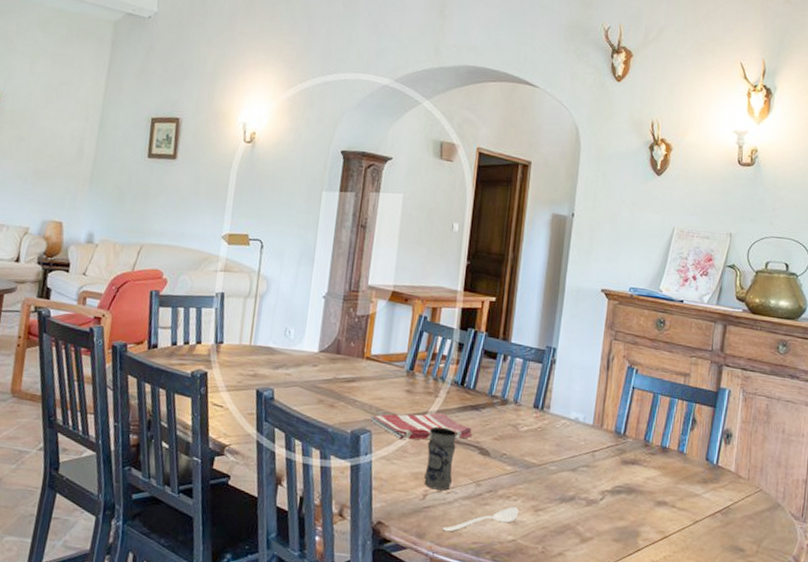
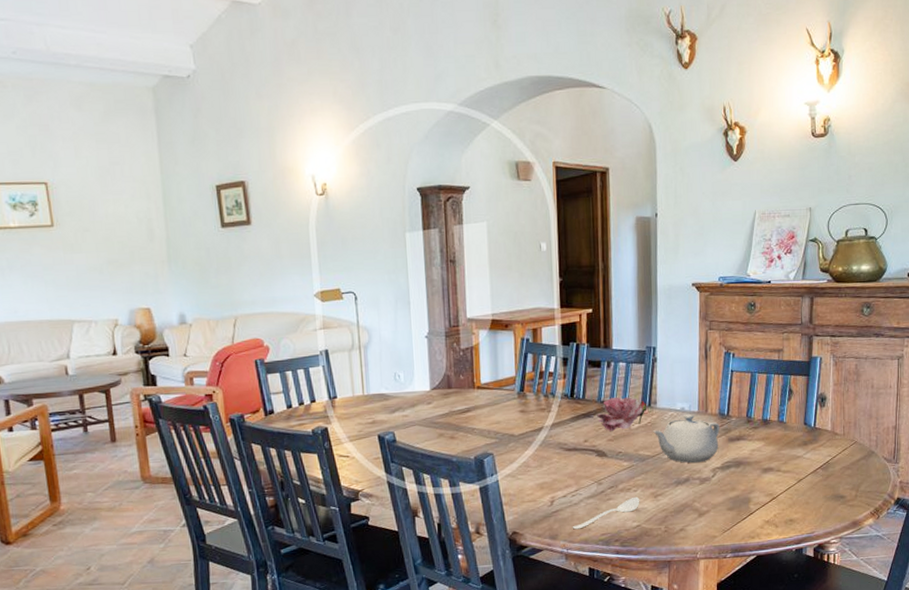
dish towel: present [370,412,472,440] -> none [490,425,587,457]
jar: present [424,426,457,491] -> none [547,438,576,495]
flower: none [485,393,540,430] -> present [597,397,647,431]
teapot: none [542,425,614,482] -> present [653,413,720,463]

